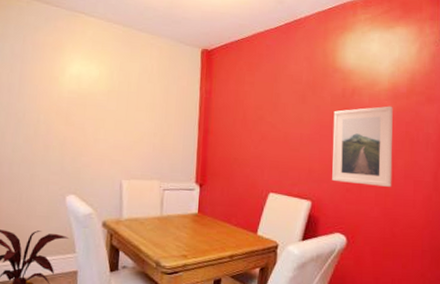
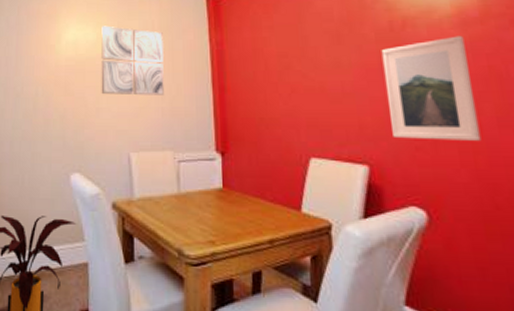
wall art: none [100,64,160,132] -> present [101,25,164,96]

